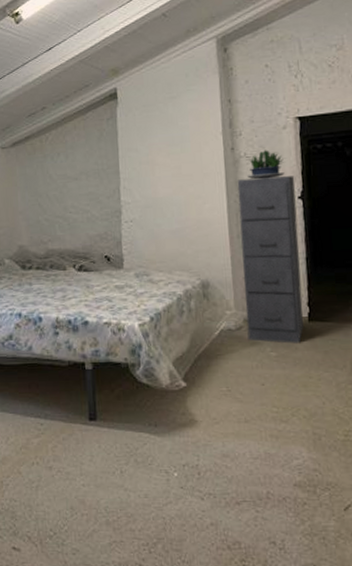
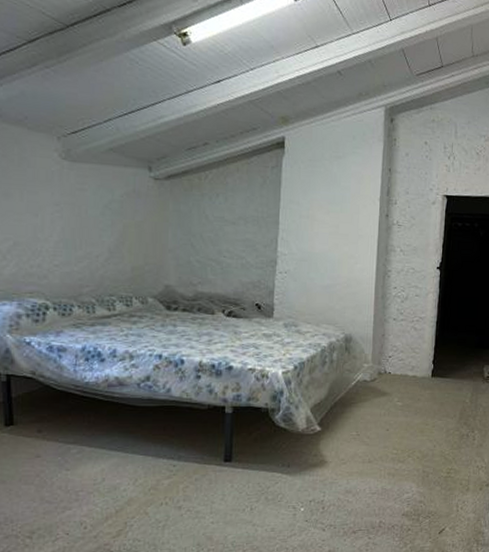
filing cabinet: present [237,176,304,344] -> none [380,245,437,395]
potted plant: present [247,150,285,180] -> none [397,221,429,248]

